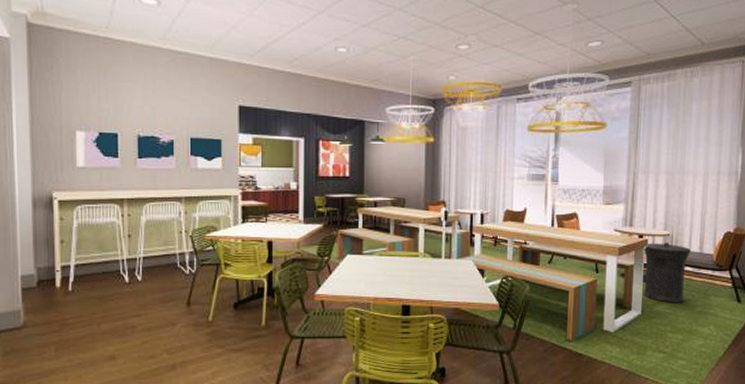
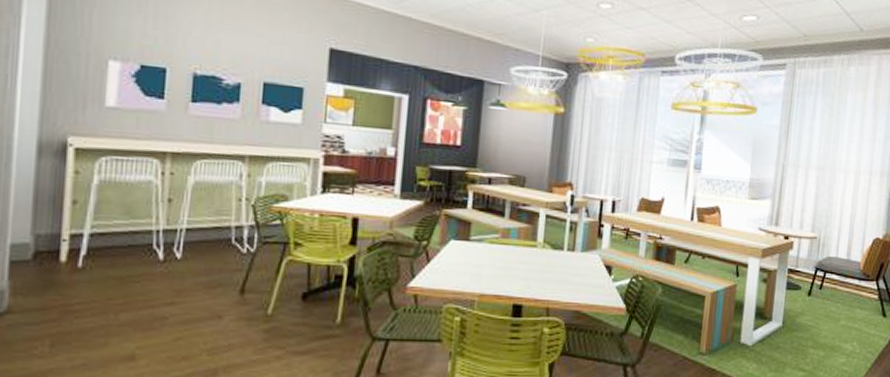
trash can: present [642,242,691,303] -> none [785,246,838,315]

